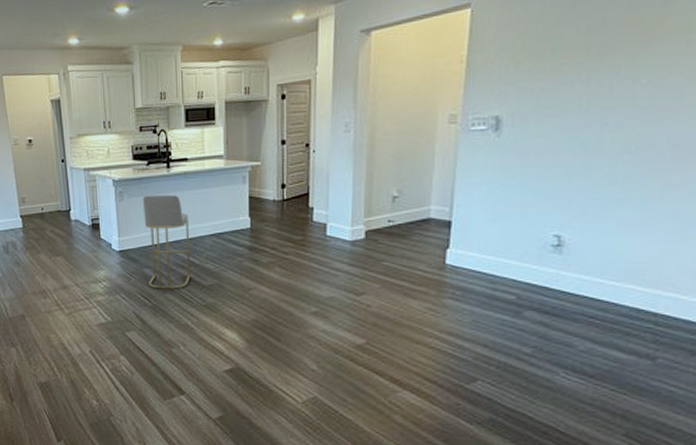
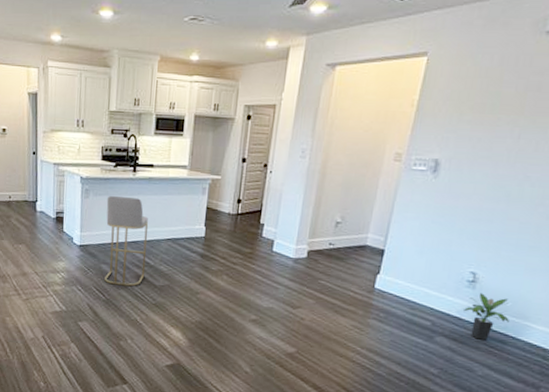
potted plant: none [550,257,607,310] -> present [462,293,509,340]

